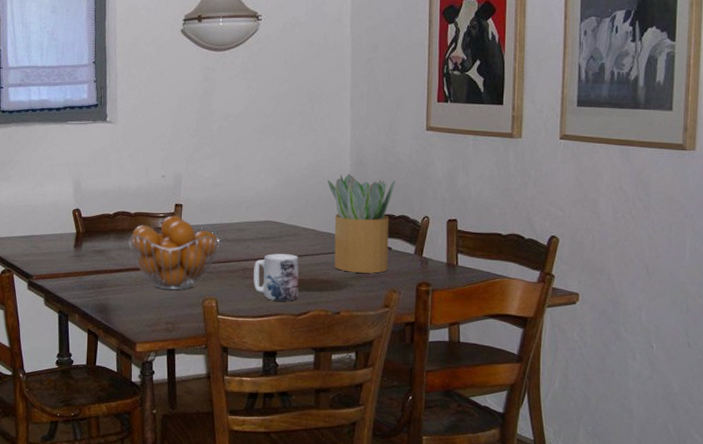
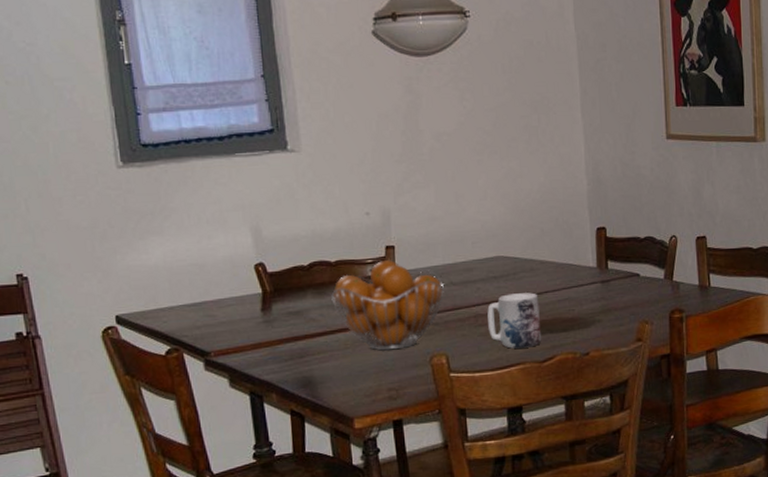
potted plant: present [327,173,395,273] -> none [563,194,638,307]

